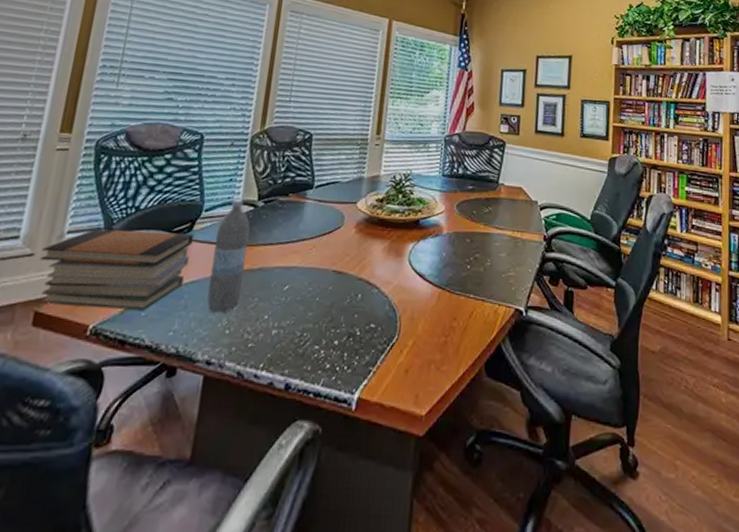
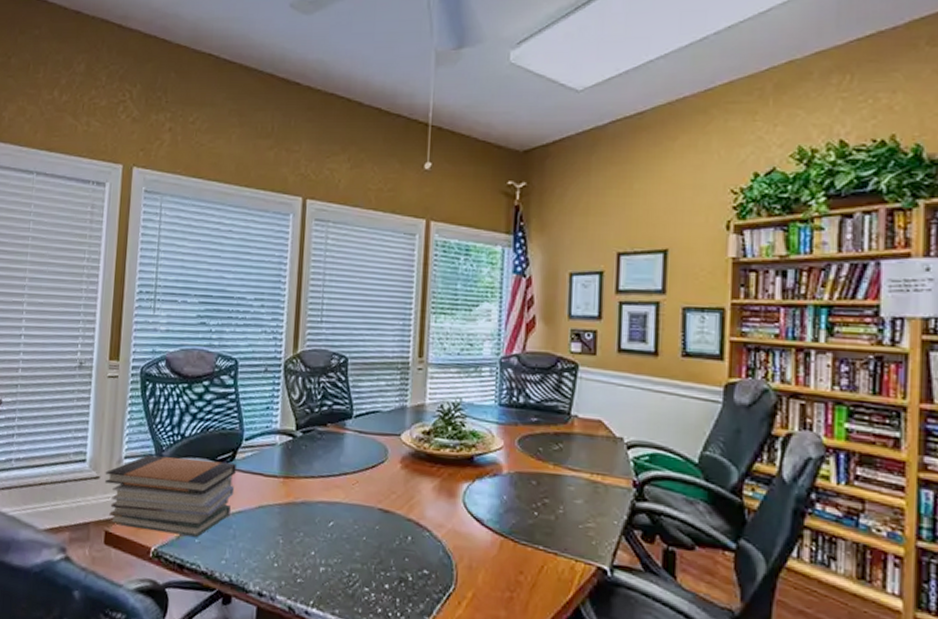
water bottle: present [207,199,250,314] -> none [254,428,290,547]

